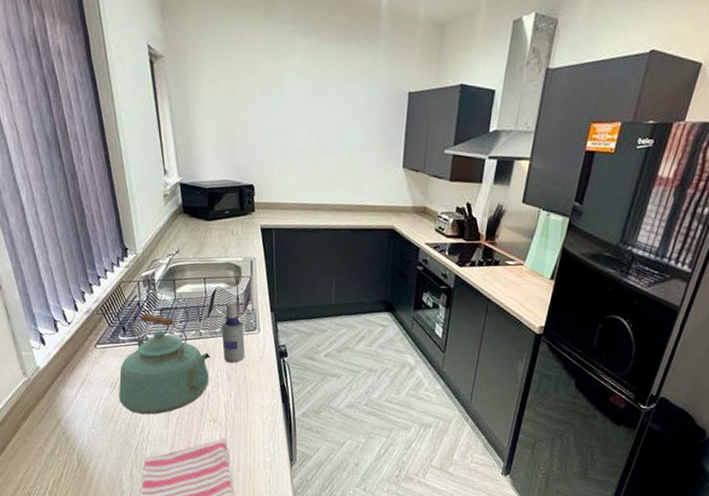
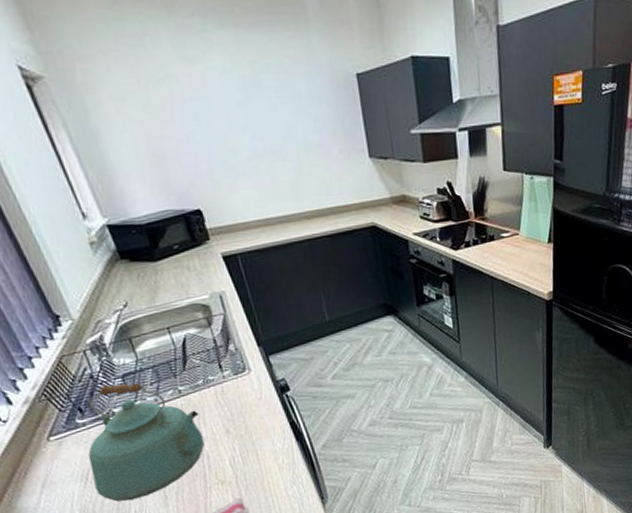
spray bottle: present [221,302,245,363] -> none [202,347,241,415]

